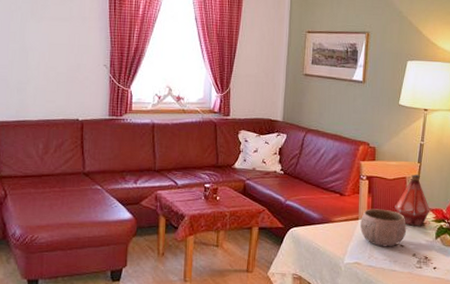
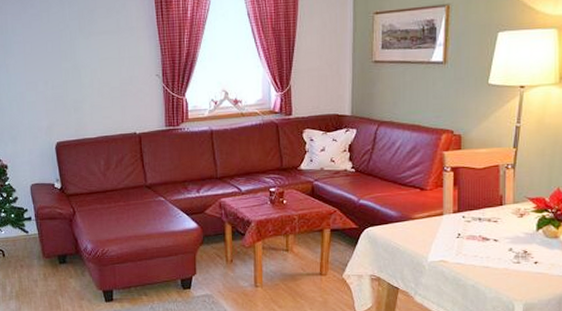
bowl: present [360,208,407,247] -> none [446,202,501,243]
bottle: present [395,174,430,226] -> none [487,161,529,218]

